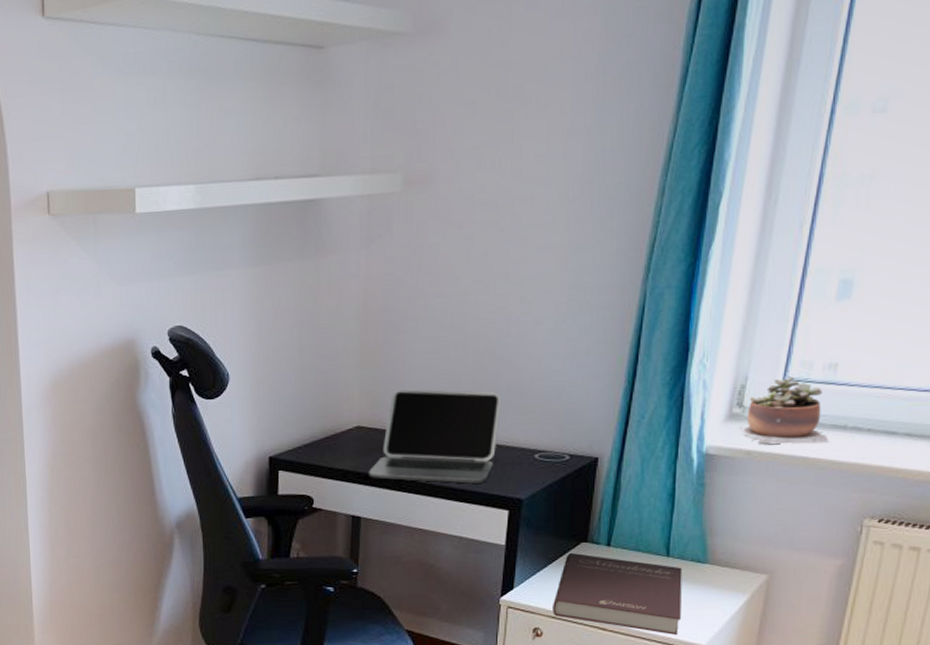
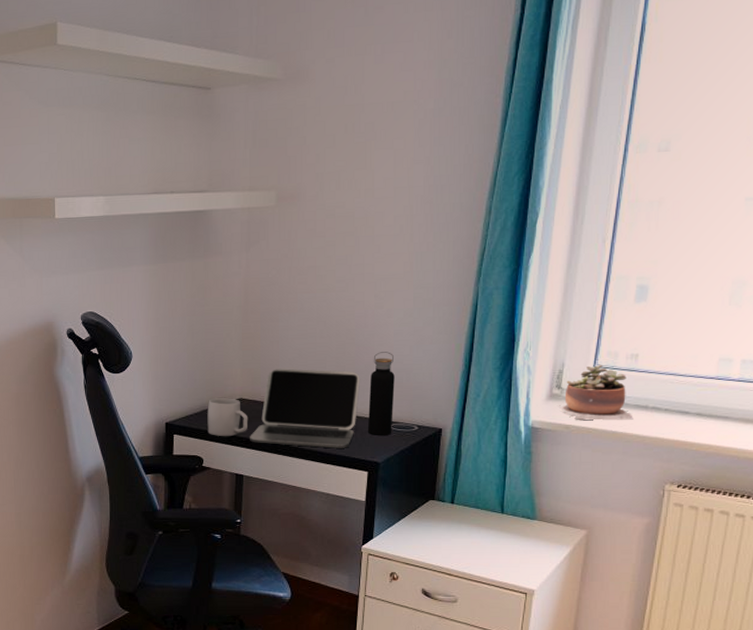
mug: none [318,426,367,473] -> present [207,398,249,437]
water bottle: none [509,367,543,467] -> present [367,352,395,435]
book: present [553,552,683,636] -> none [406,508,515,581]

